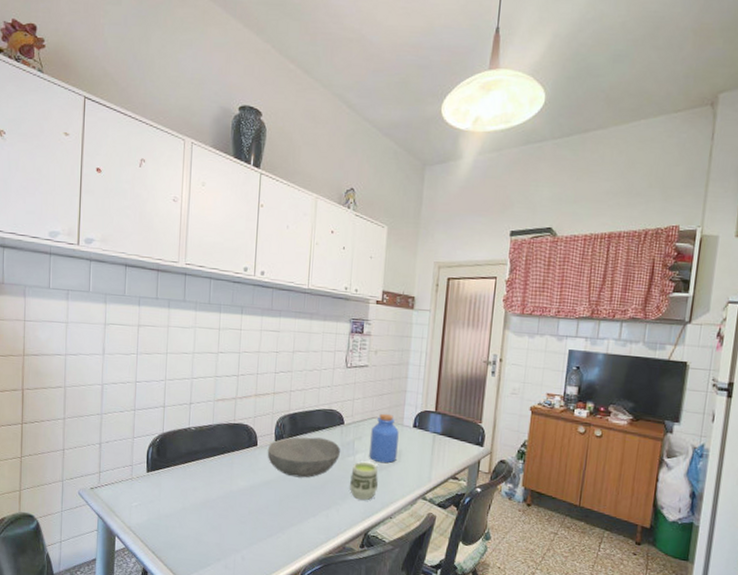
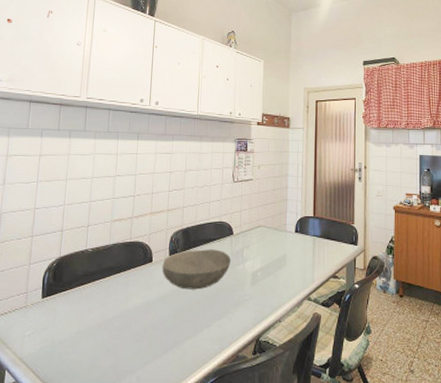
cup: present [349,461,378,501] -> none [240,268,266,307]
jar: present [369,413,399,464] -> none [257,221,283,269]

